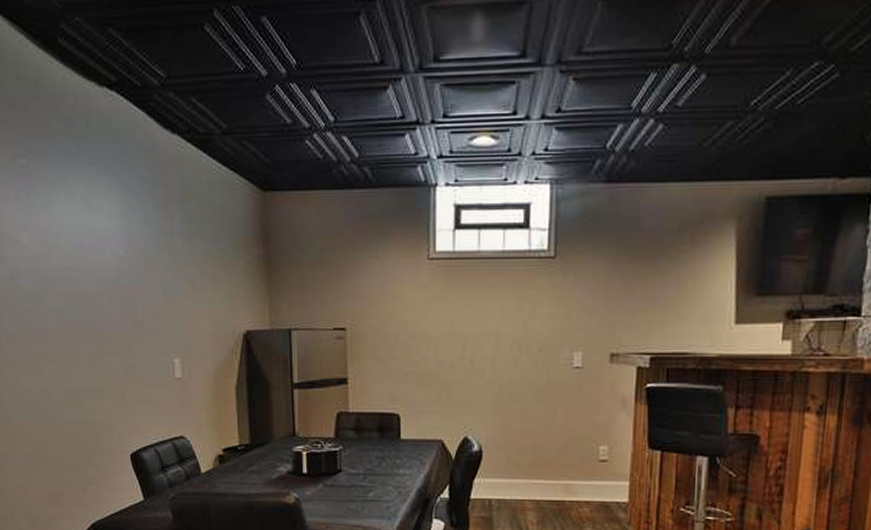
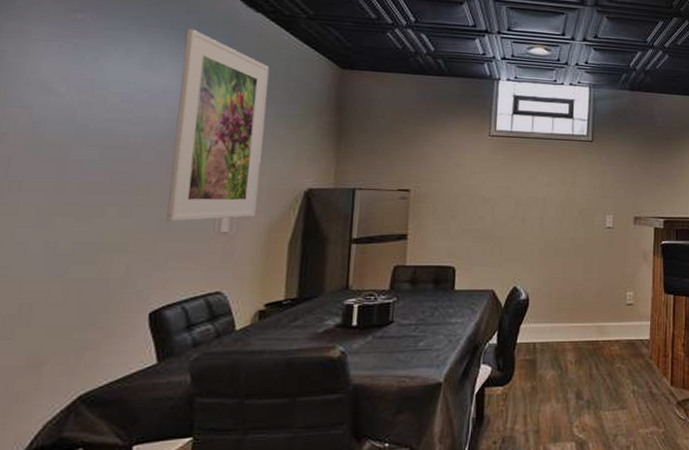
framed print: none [114,162,202,367] -> present [166,28,269,221]

